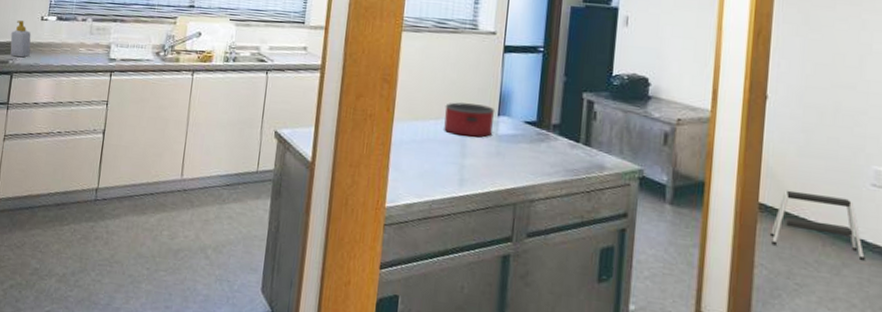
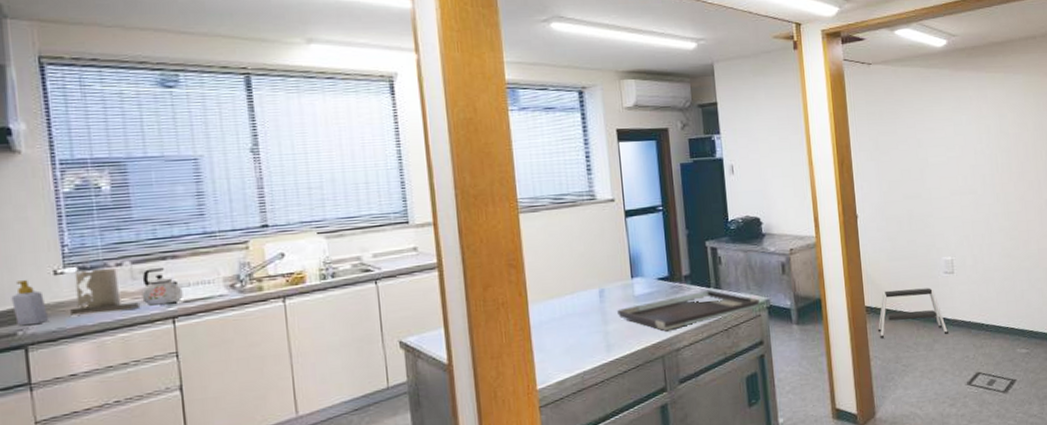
paper towel roll: none [45,19,91,59] -> present [70,268,141,316]
kettle: none [93,27,123,60] -> present [141,268,183,306]
cooking pot: present [444,102,496,138] -> none [578,270,629,305]
tray: none [477,144,632,179] -> present [617,290,760,332]

